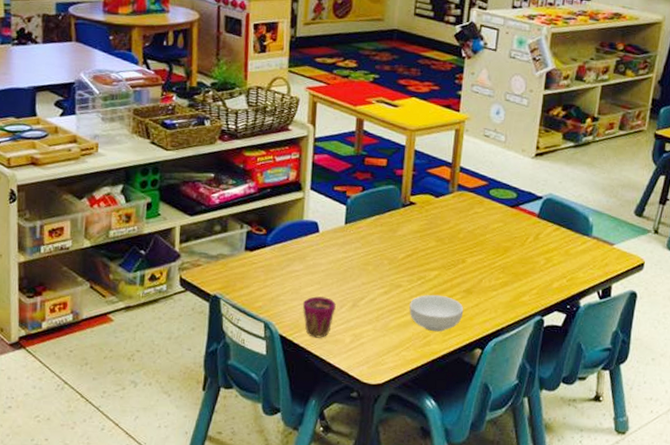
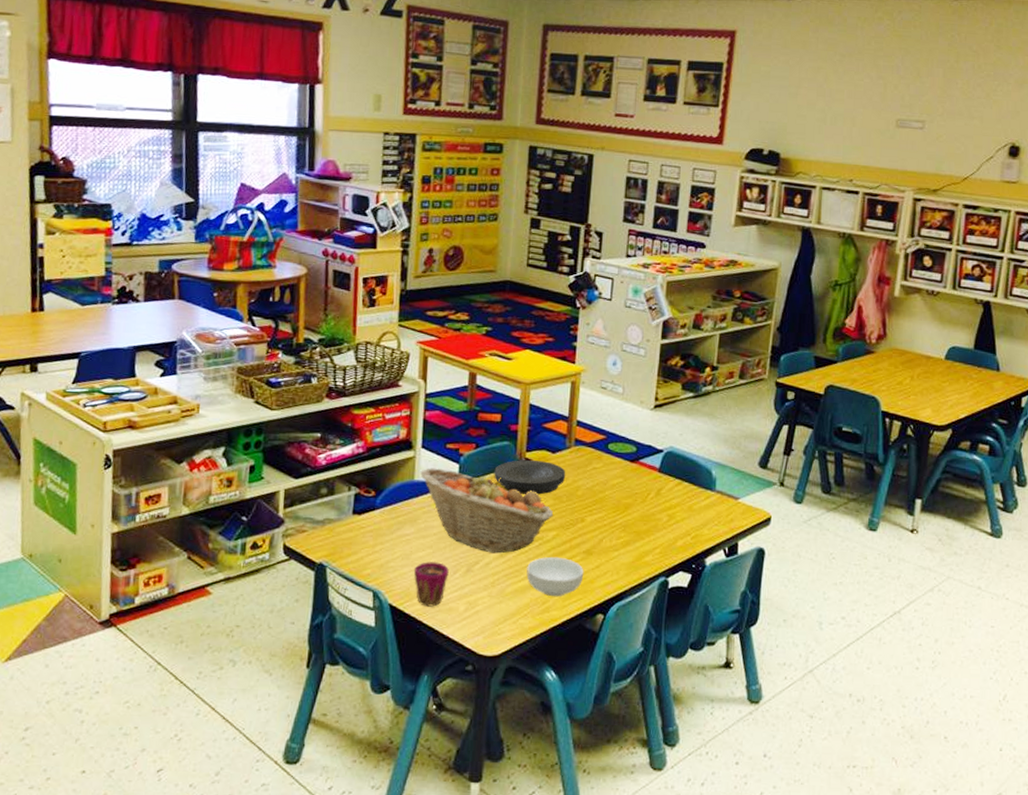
fruit basket: none [309,208,436,290] -> present [420,468,554,554]
plate: none [379,203,449,237] -> present [494,460,566,495]

